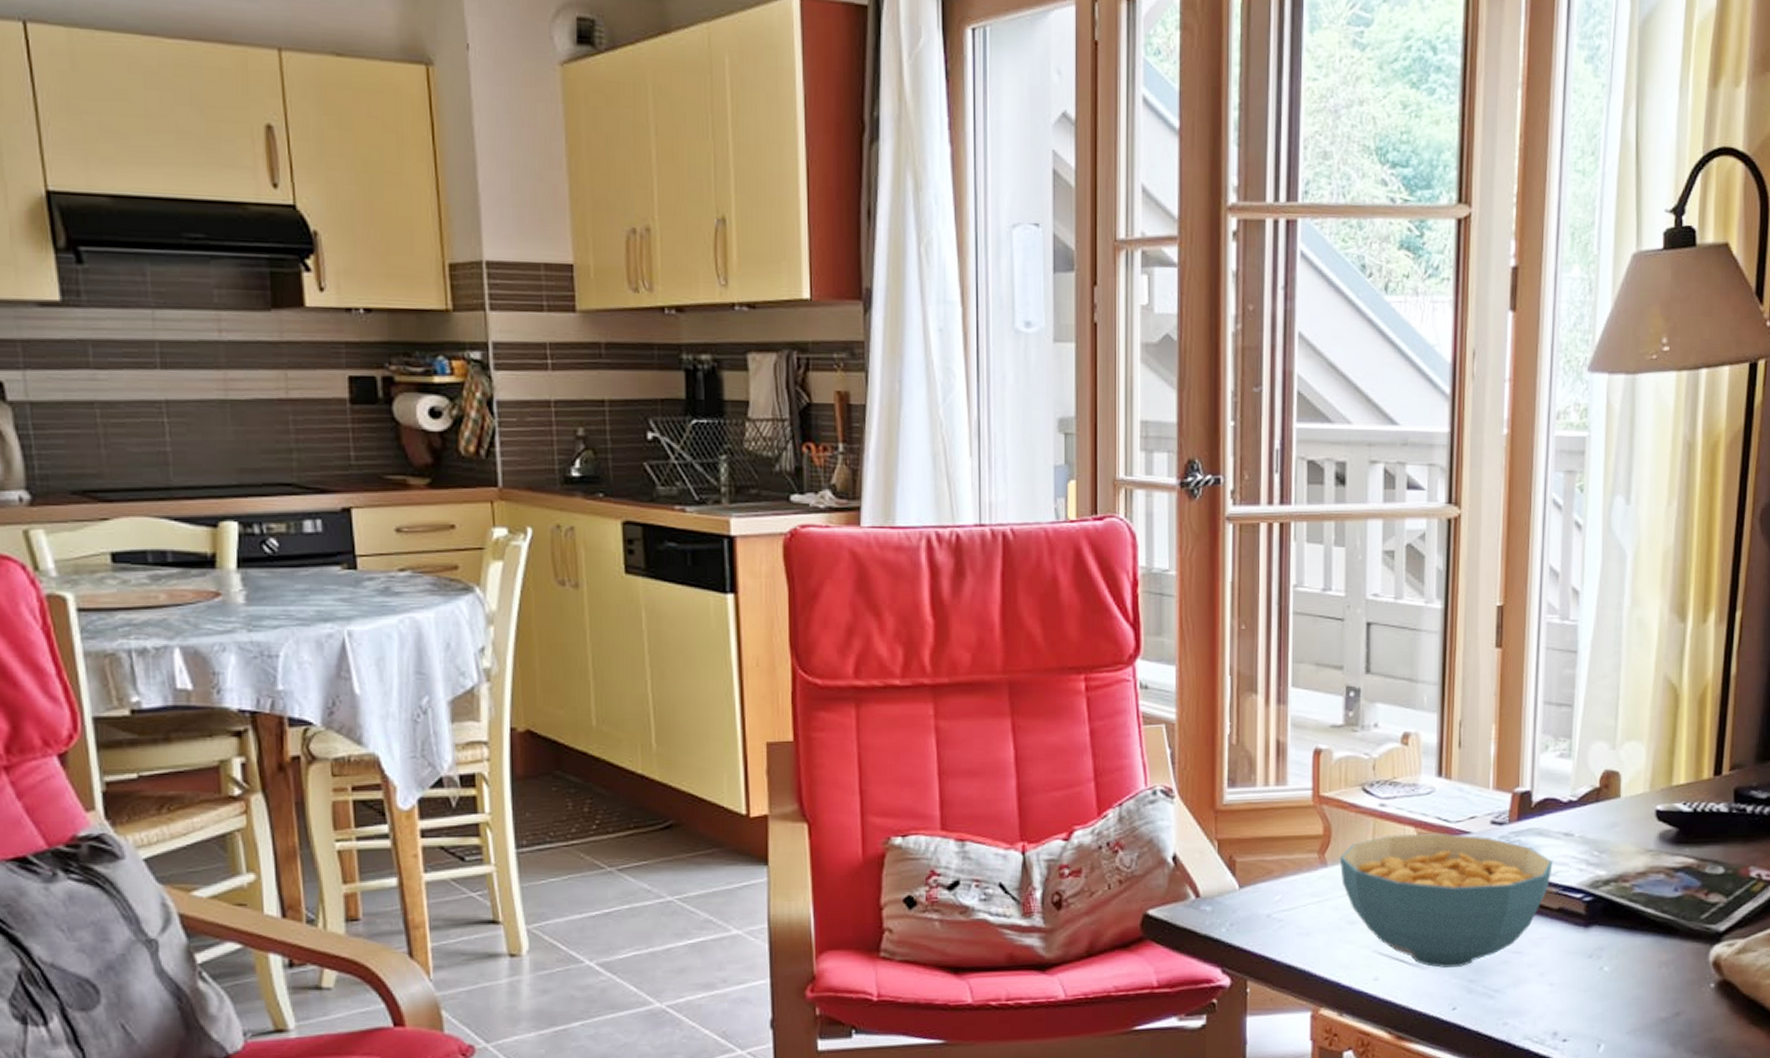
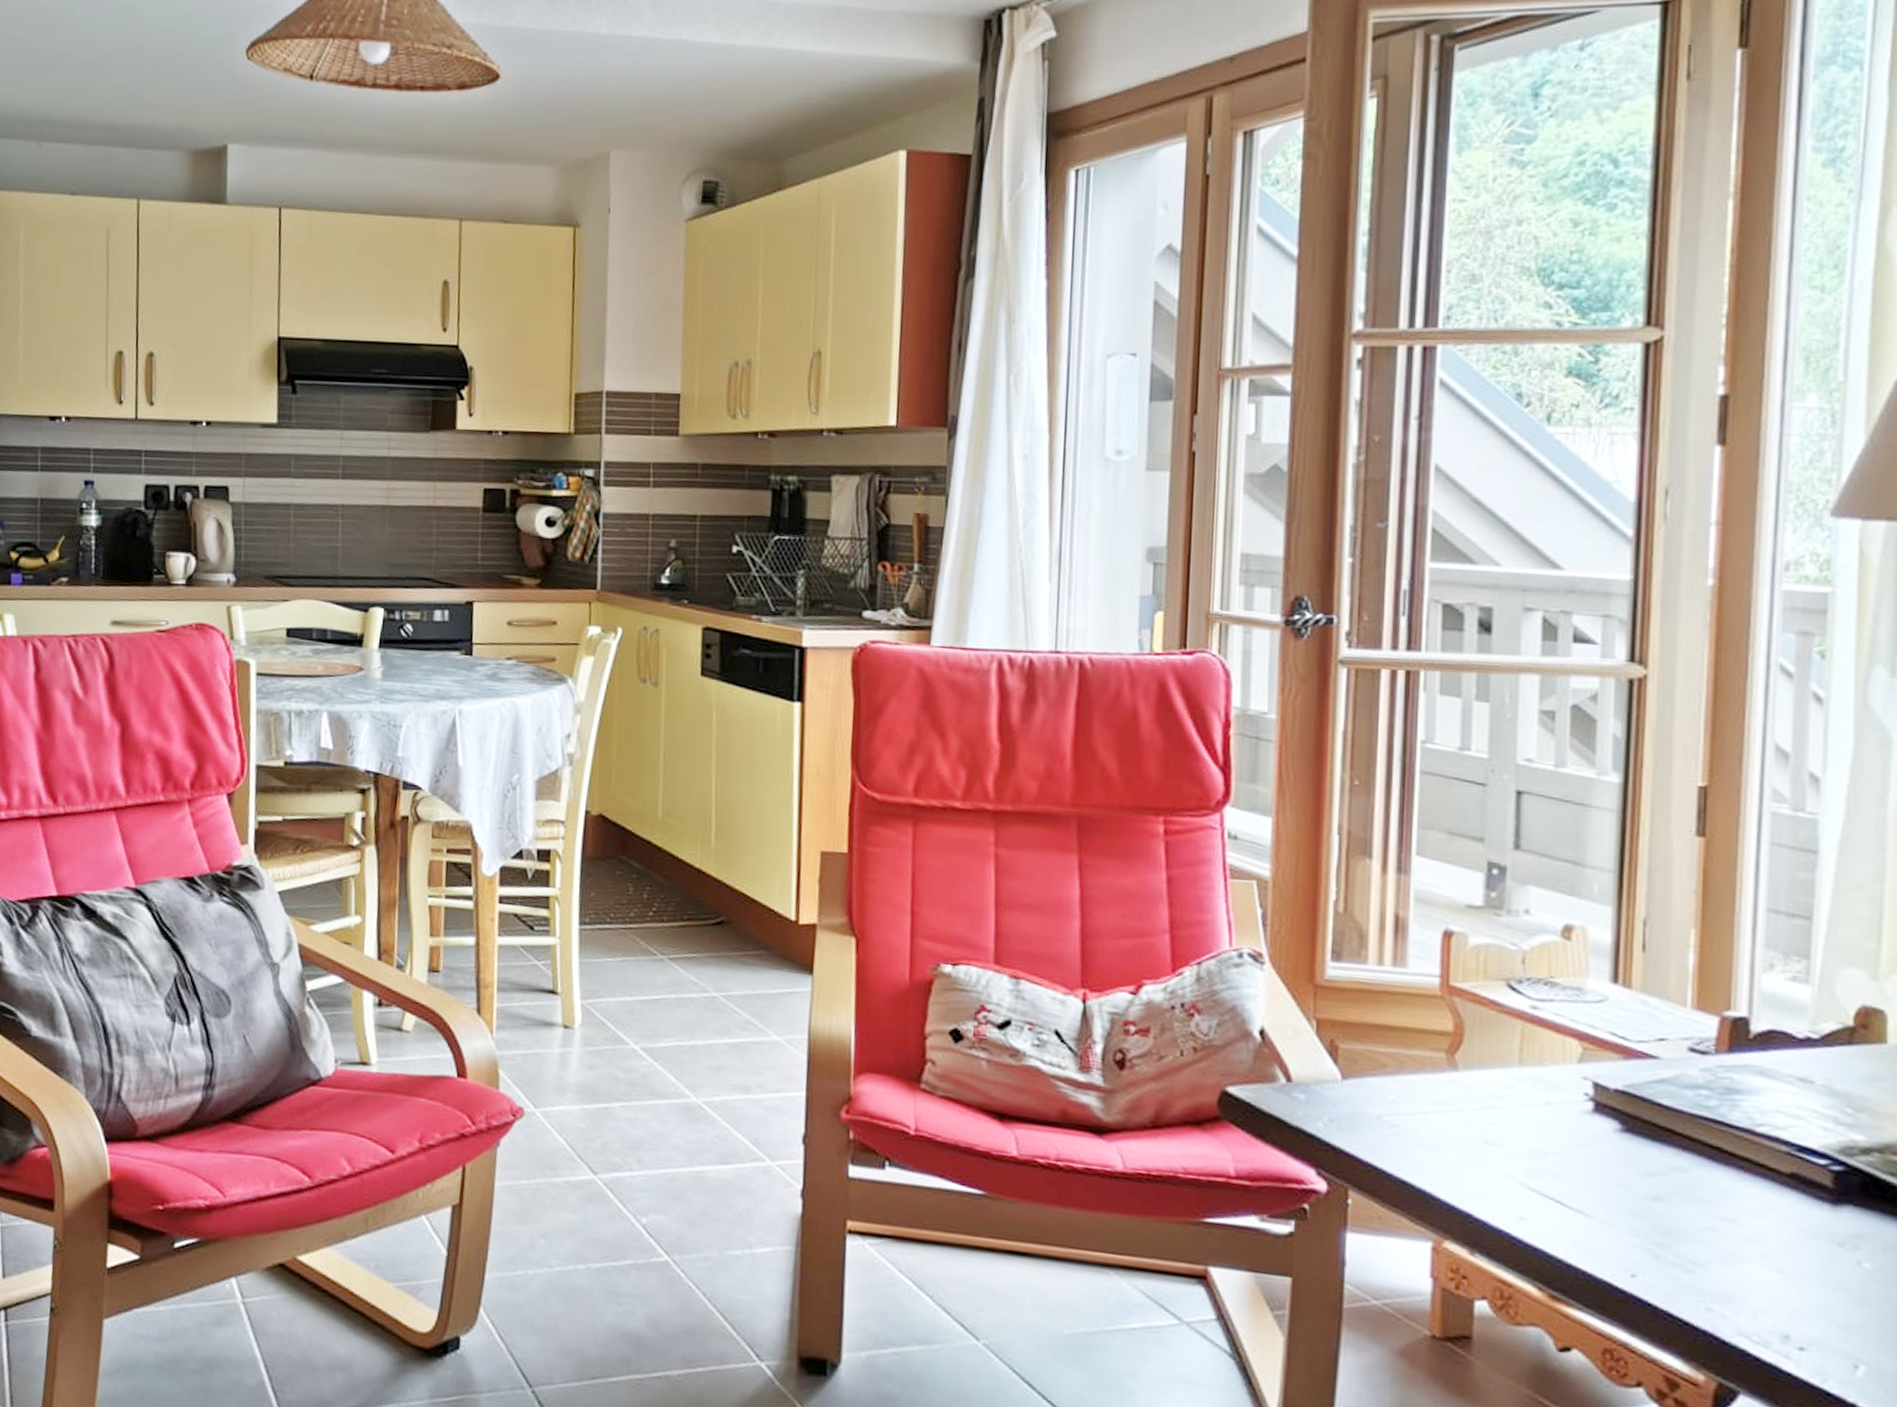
cereal bowl: present [1339,833,1553,968] -> none [1474,1044,1782,1224]

